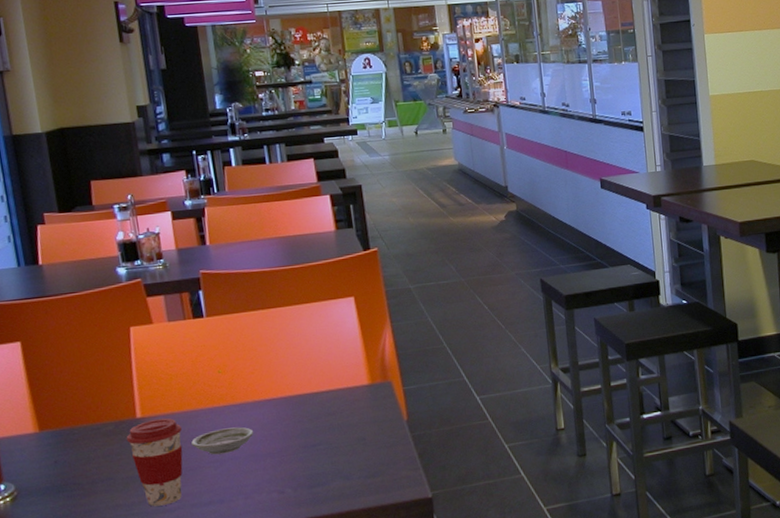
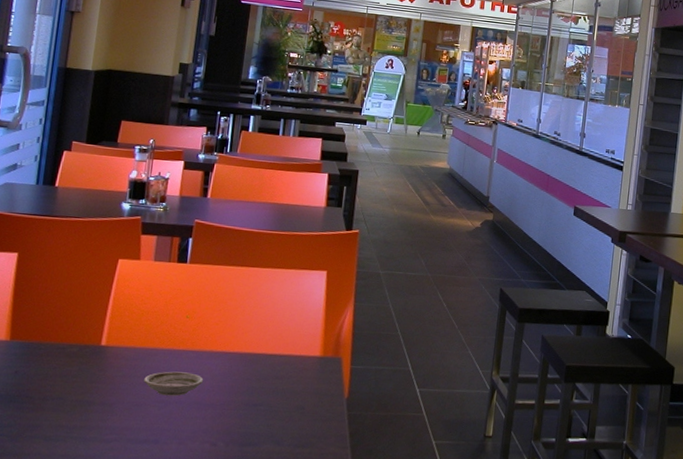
coffee cup: present [126,418,183,507] -> none [85,349,140,435]

